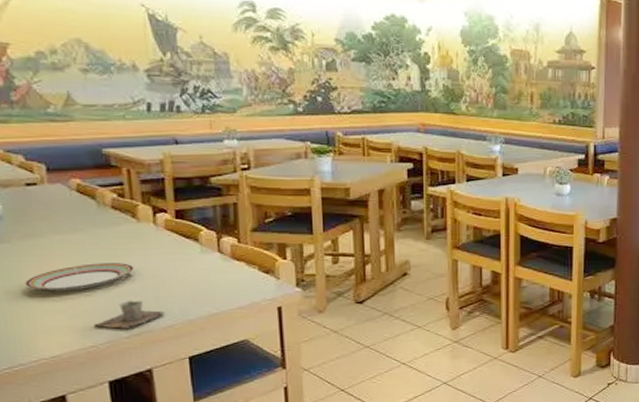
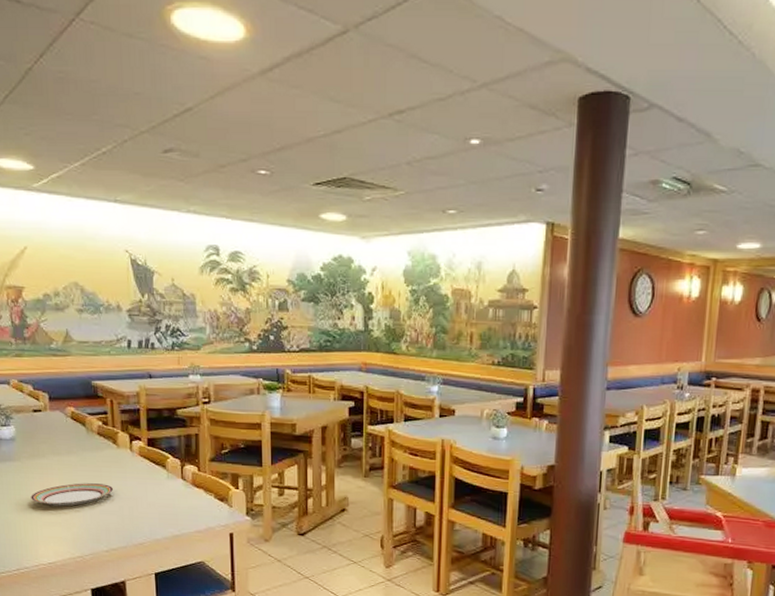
cup: present [93,300,165,330] -> none [80,517,137,544]

